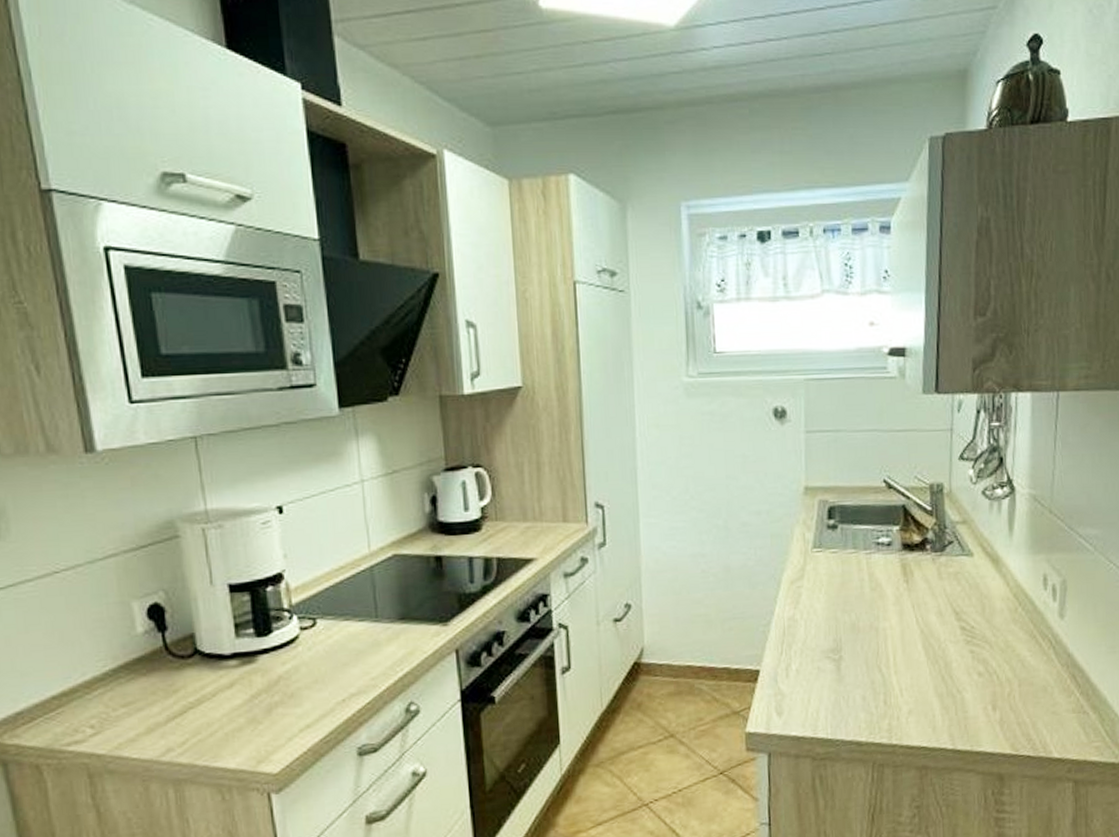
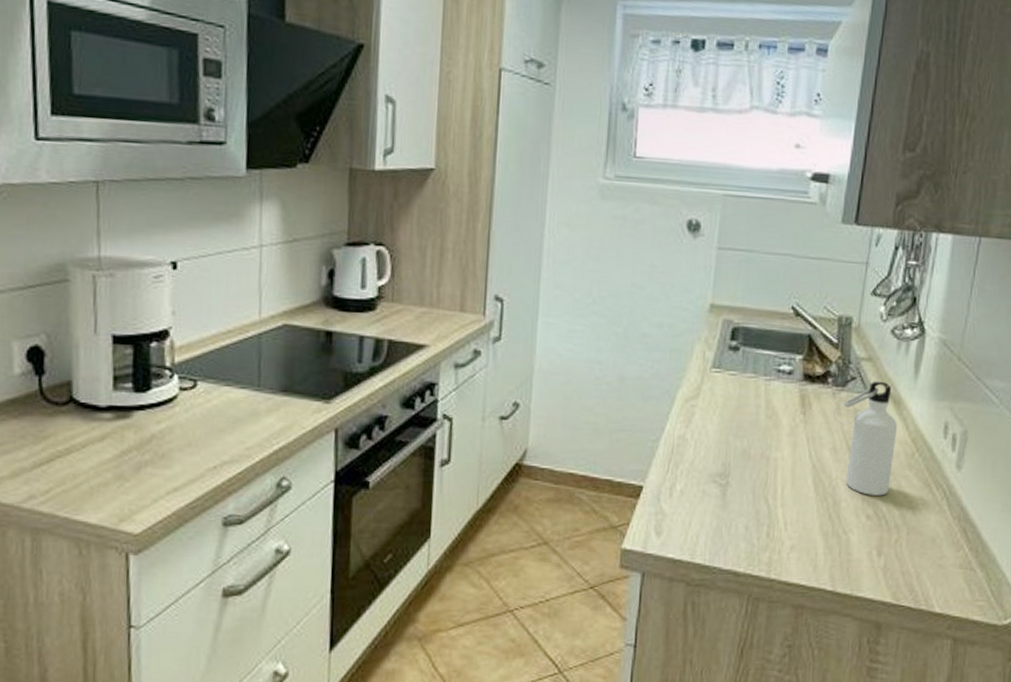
water bottle: none [934,542,999,653] -> present [832,381,898,496]

